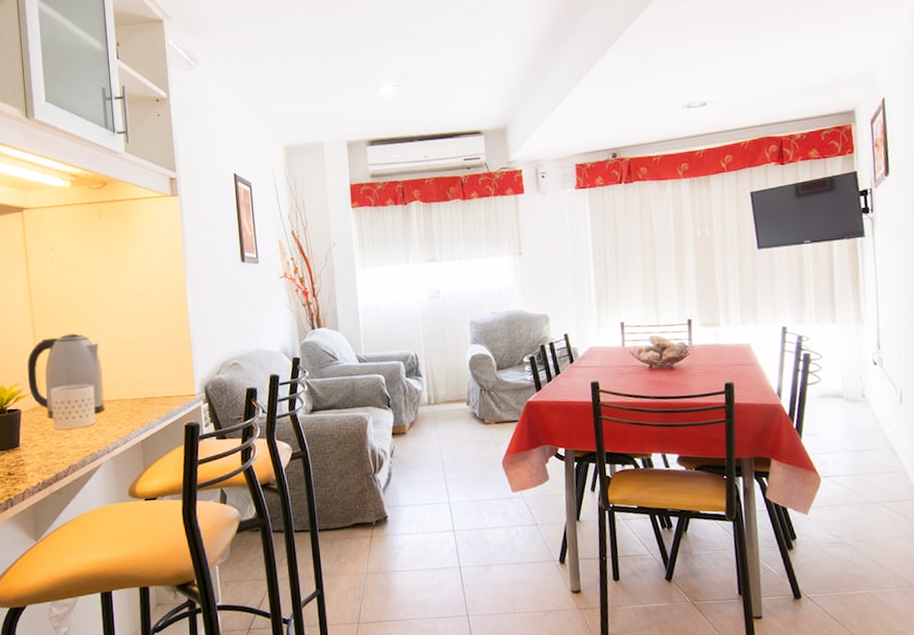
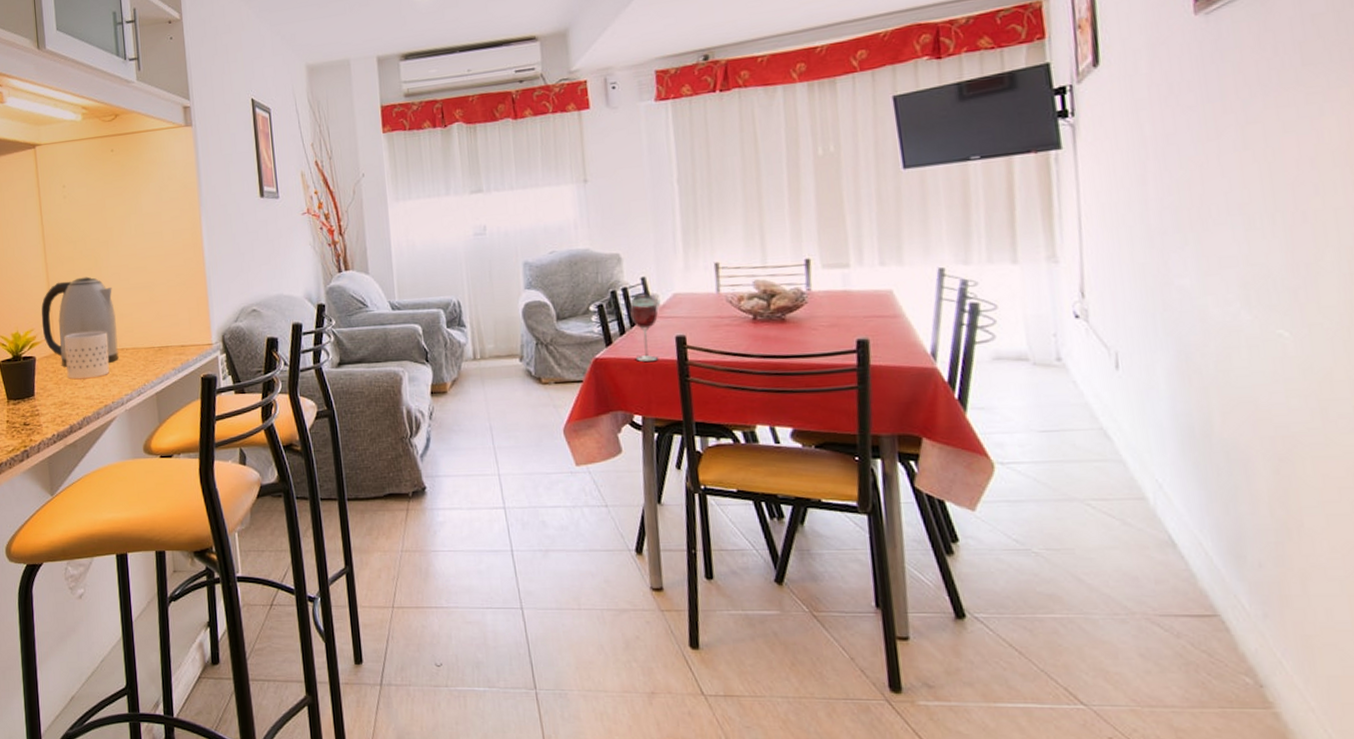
wineglass: none [555,348,577,404] -> present [630,294,658,362]

